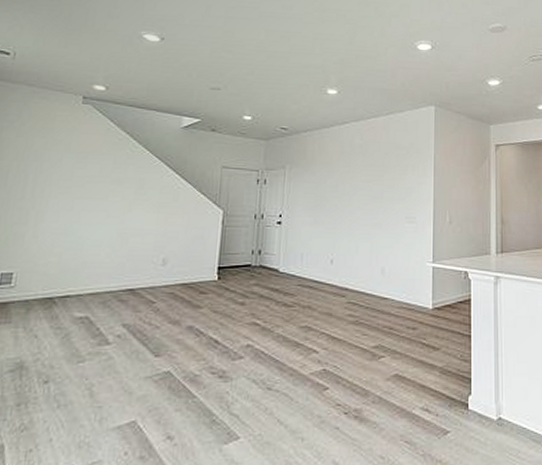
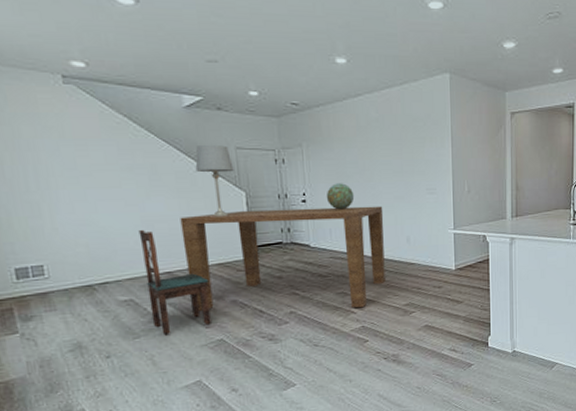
dining chair: none [101,243,170,362] -> present [138,230,211,336]
table: none [150,229,359,347] -> present [180,206,386,311]
lamp: none [180,163,217,234] -> present [195,145,234,217]
decorative globe: none [302,206,331,234] -> present [326,183,355,210]

